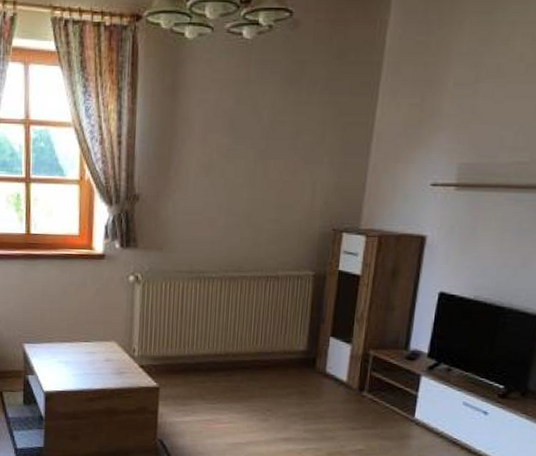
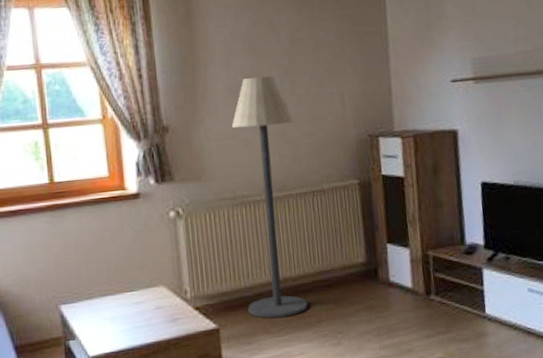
floor lamp: none [188,156,261,388] -> present [231,76,308,319]

